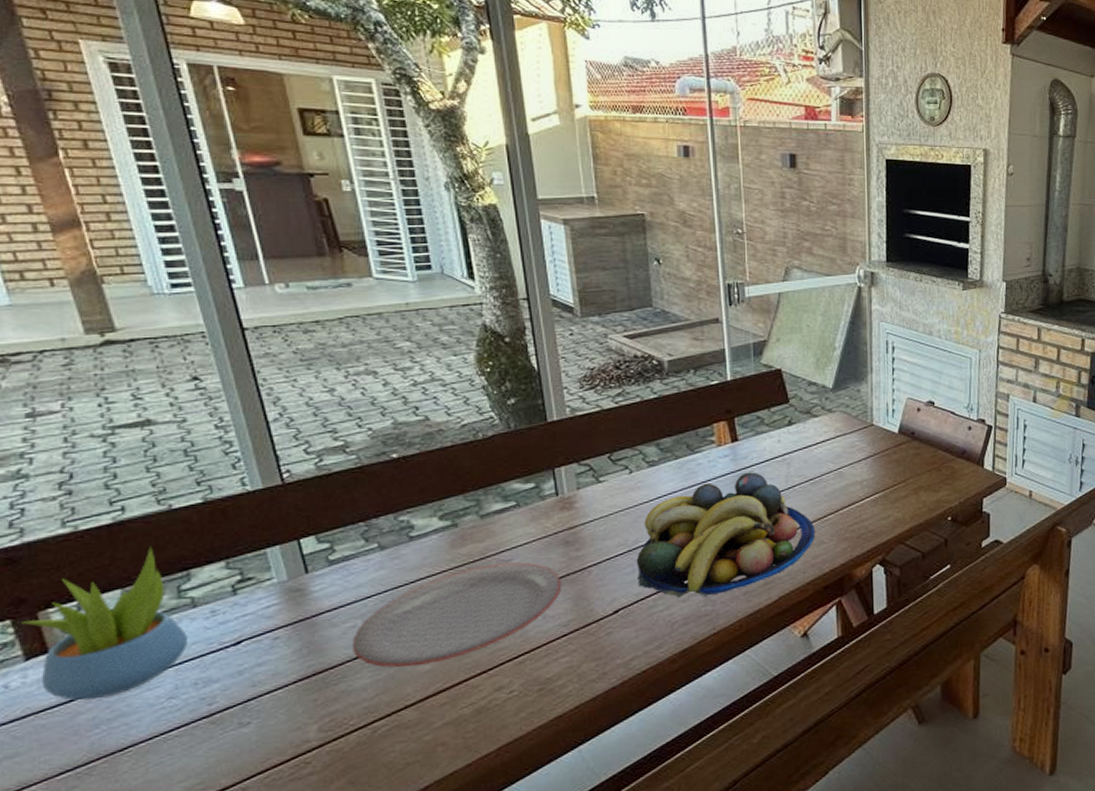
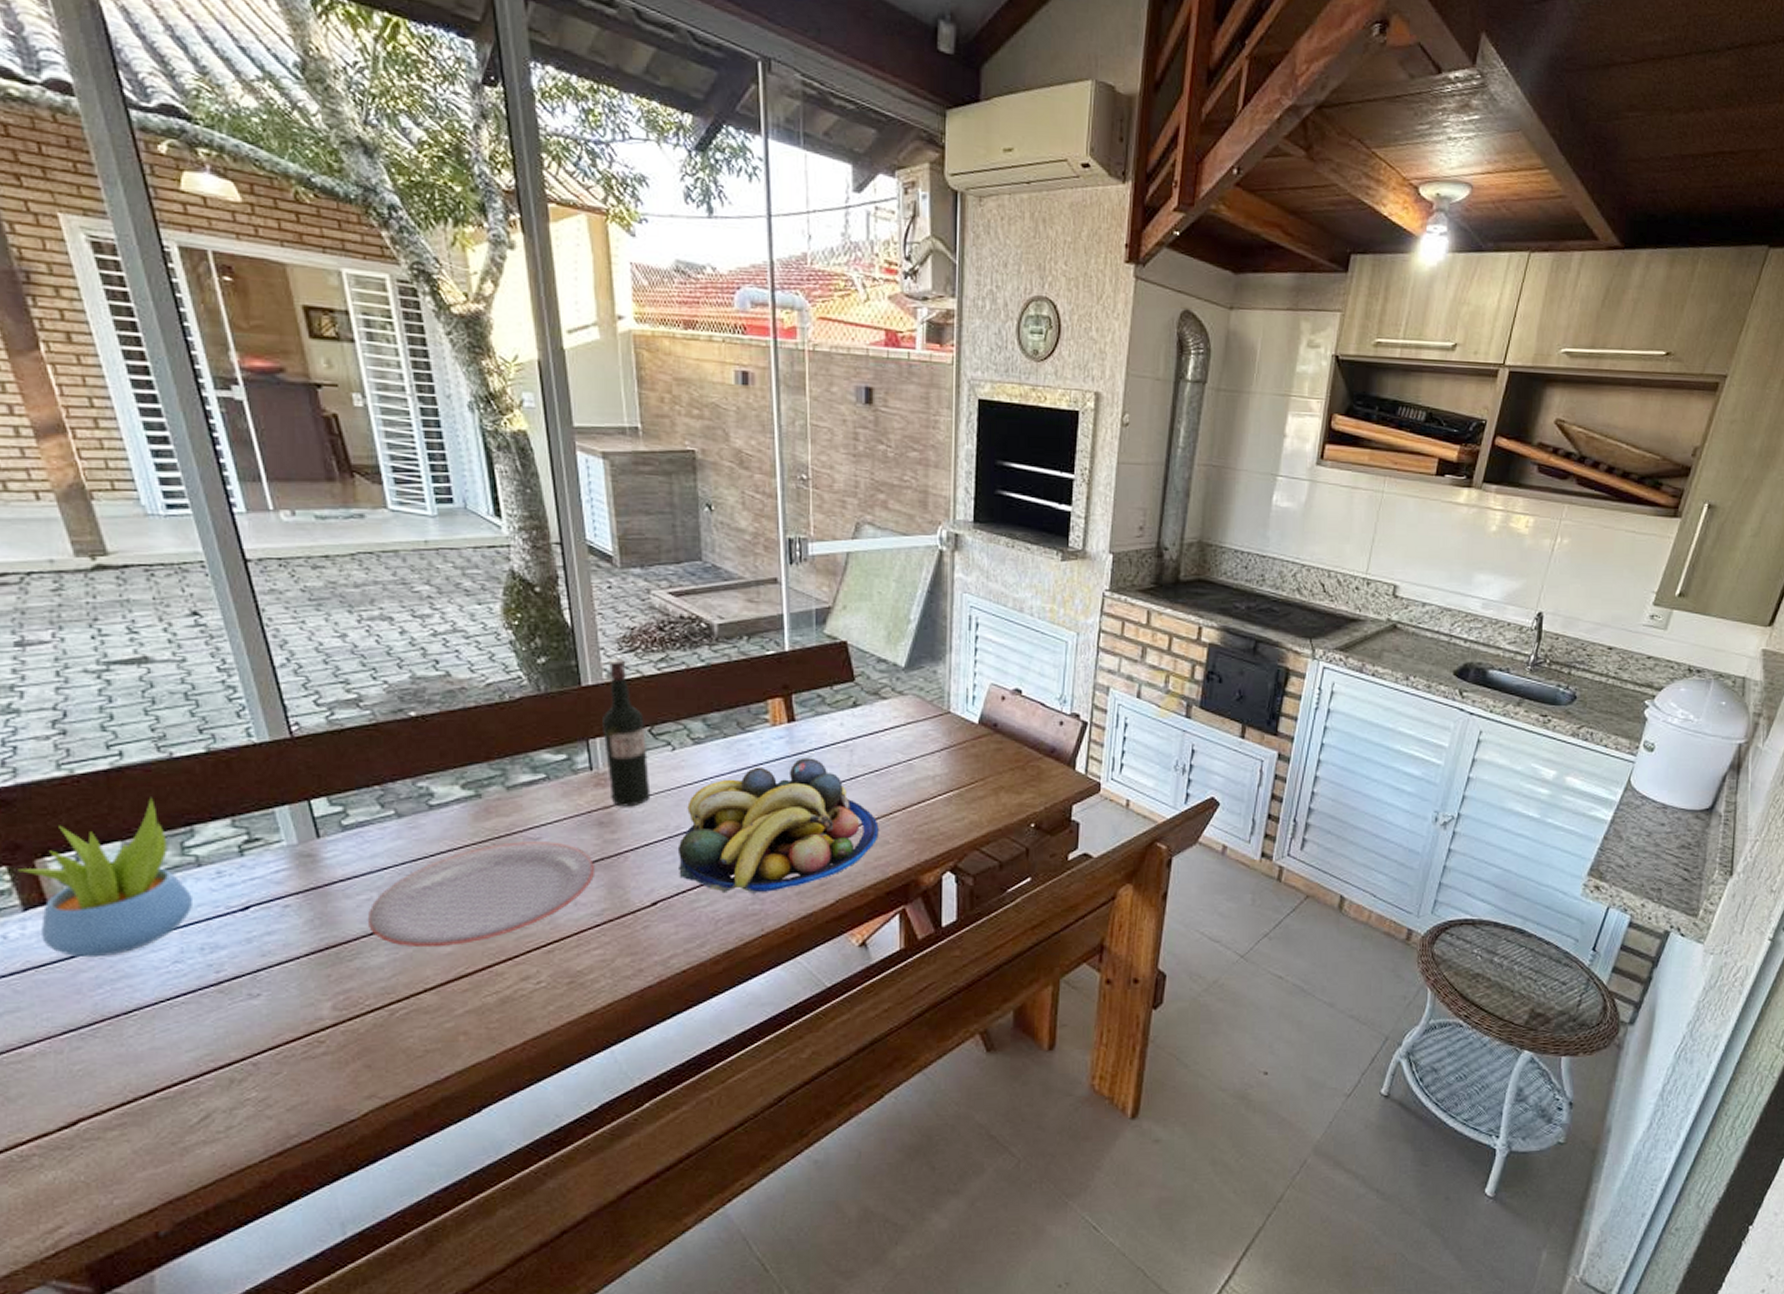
wine bottle: none [567,395,611,527] -> present [602,658,651,807]

